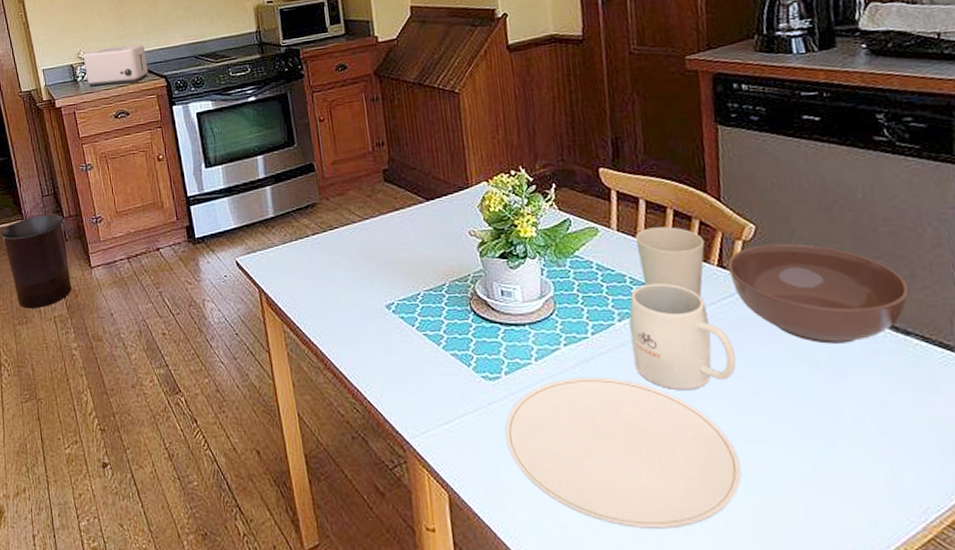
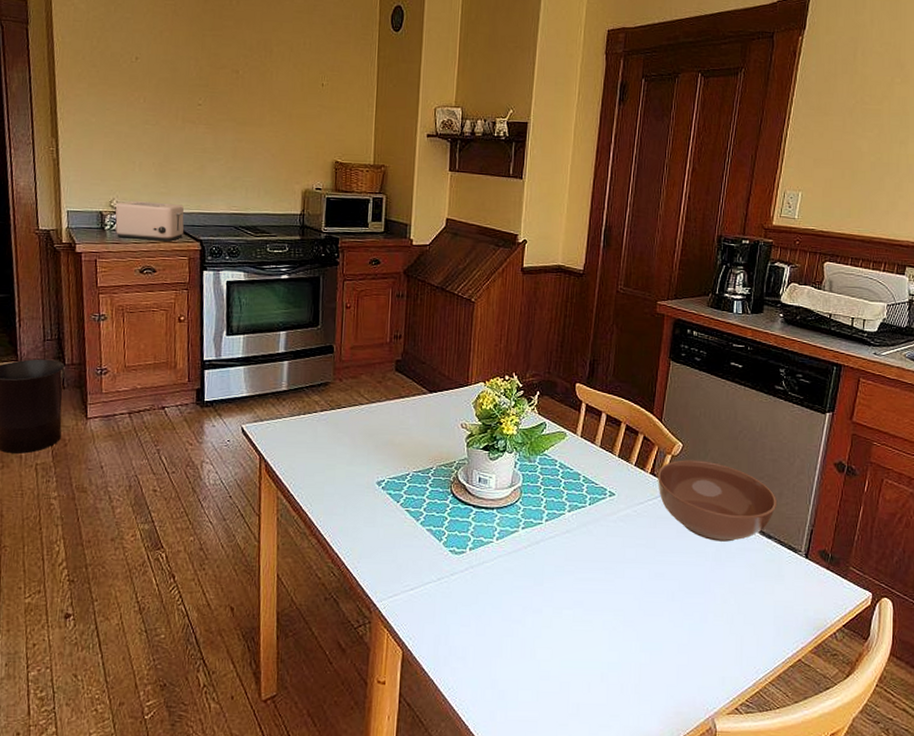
plate: present [504,377,742,529] -> none [460,556,638,683]
mug: present [629,283,737,391] -> none [574,483,651,572]
dixie cup: present [635,226,705,297] -> none [593,437,644,497]

